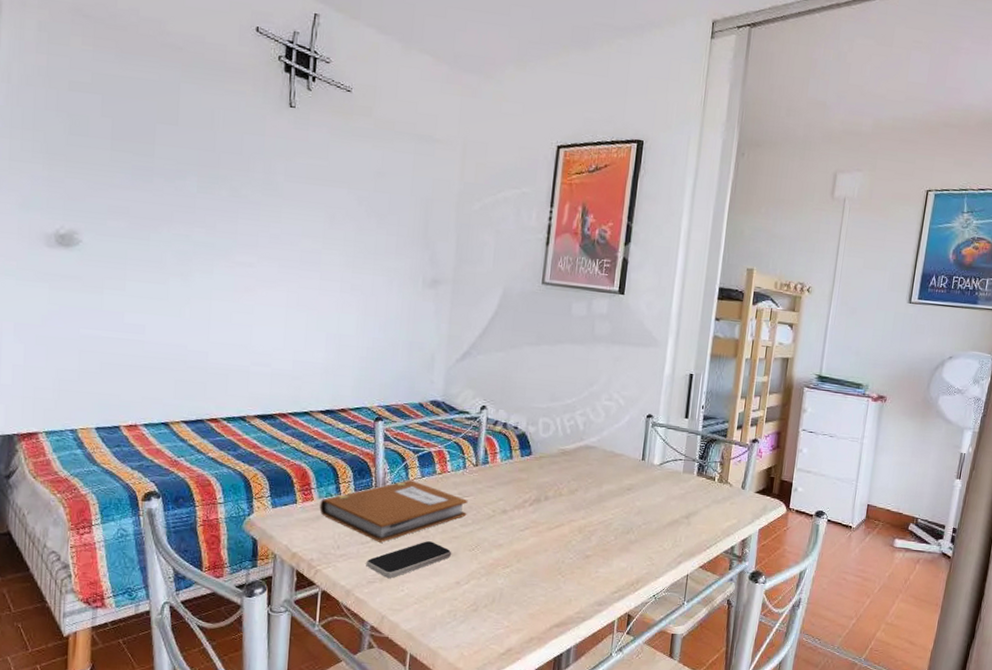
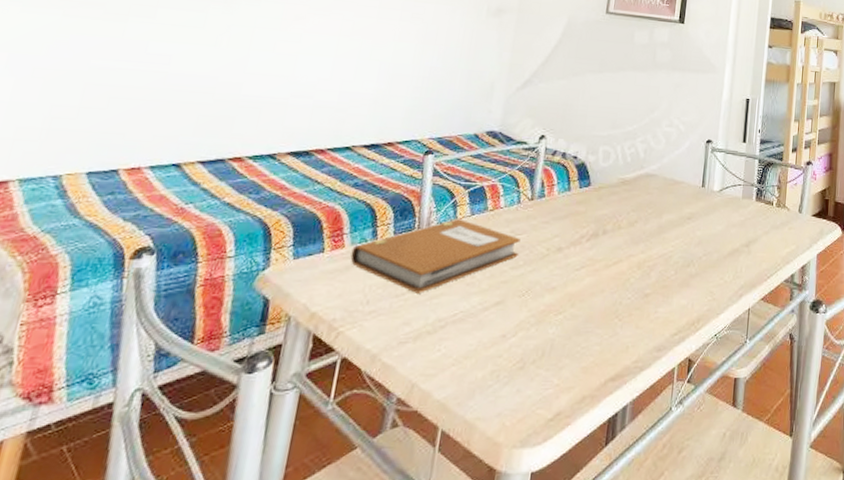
smartphone: present [366,541,452,578] -> none [398,288,499,336]

